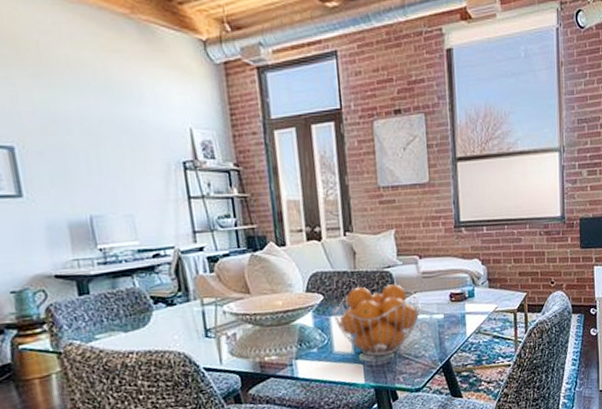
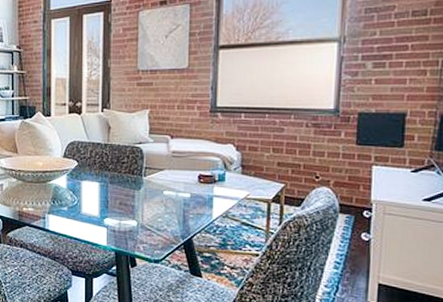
fruit basket: present [332,284,421,357] -> none [84,158,168,224]

